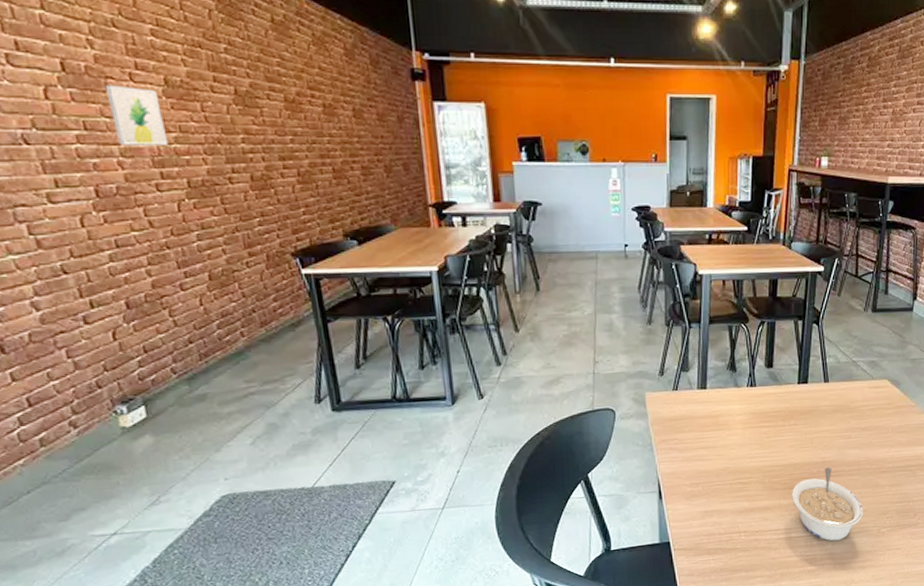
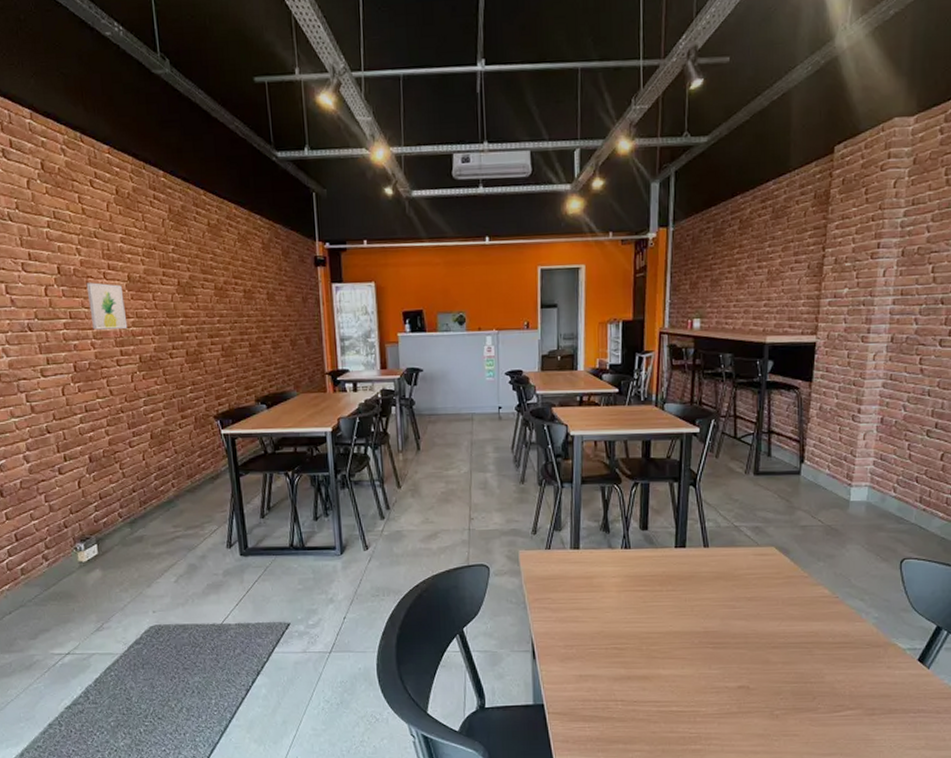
legume: present [792,467,863,541] -> none [672,637,753,720]

